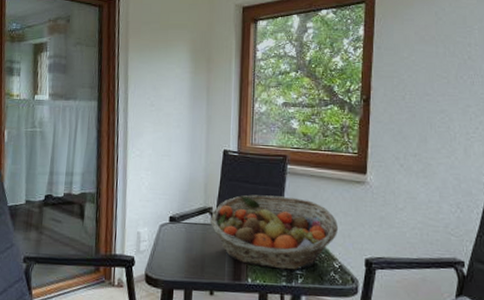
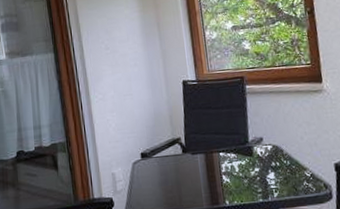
fruit basket: present [210,194,338,270] -> none [180,115,304,188]

